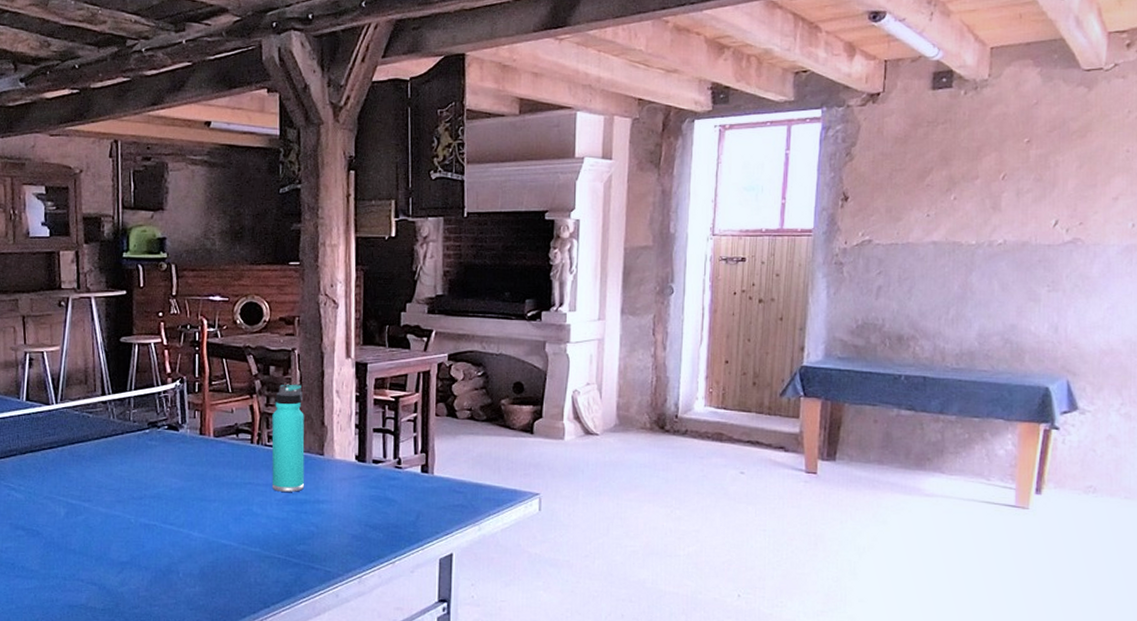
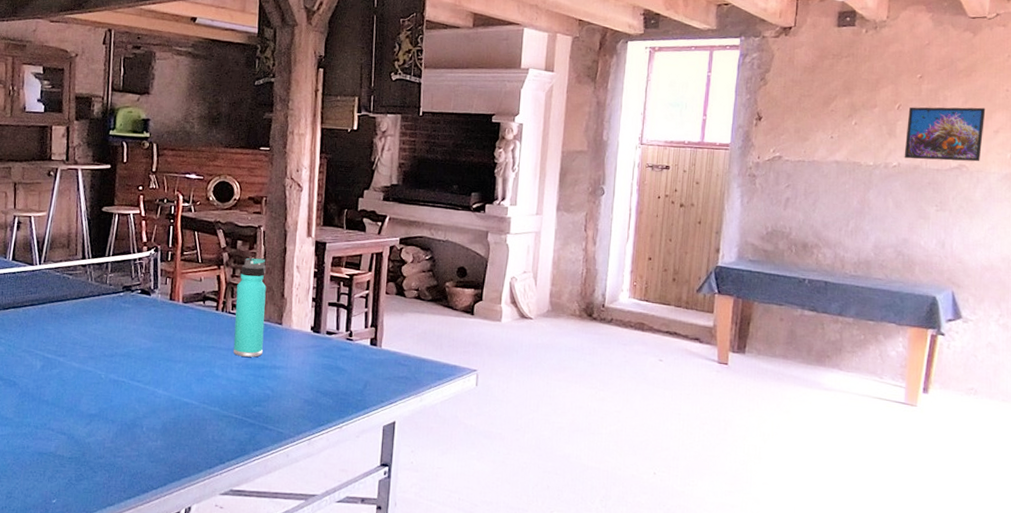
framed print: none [1010,172,1103,235] -> present [904,107,986,162]

